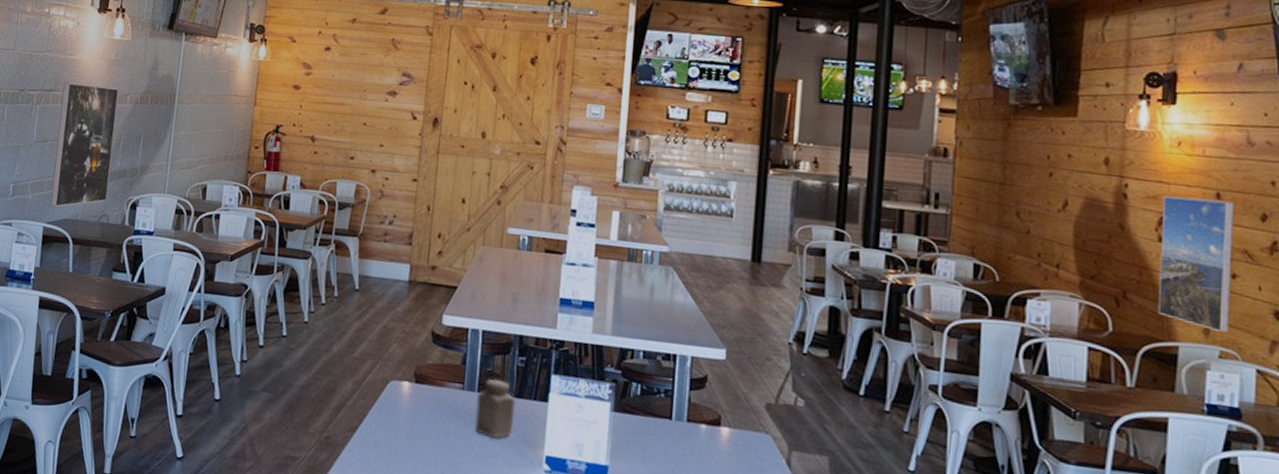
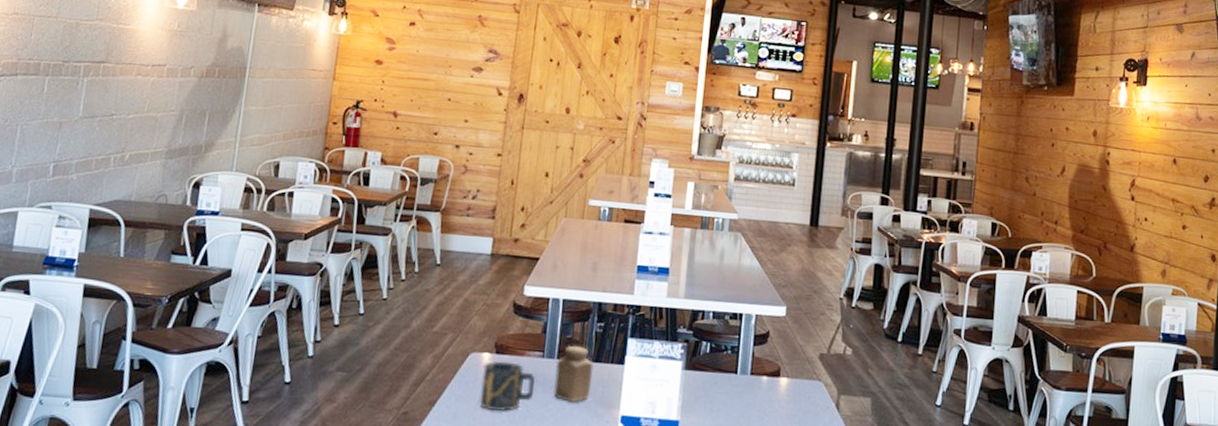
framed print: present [50,82,119,207] -> none [99,54,181,188]
cup: none [400,390,455,443] -> present [479,361,535,412]
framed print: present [1157,195,1235,334] -> none [1128,161,1186,275]

